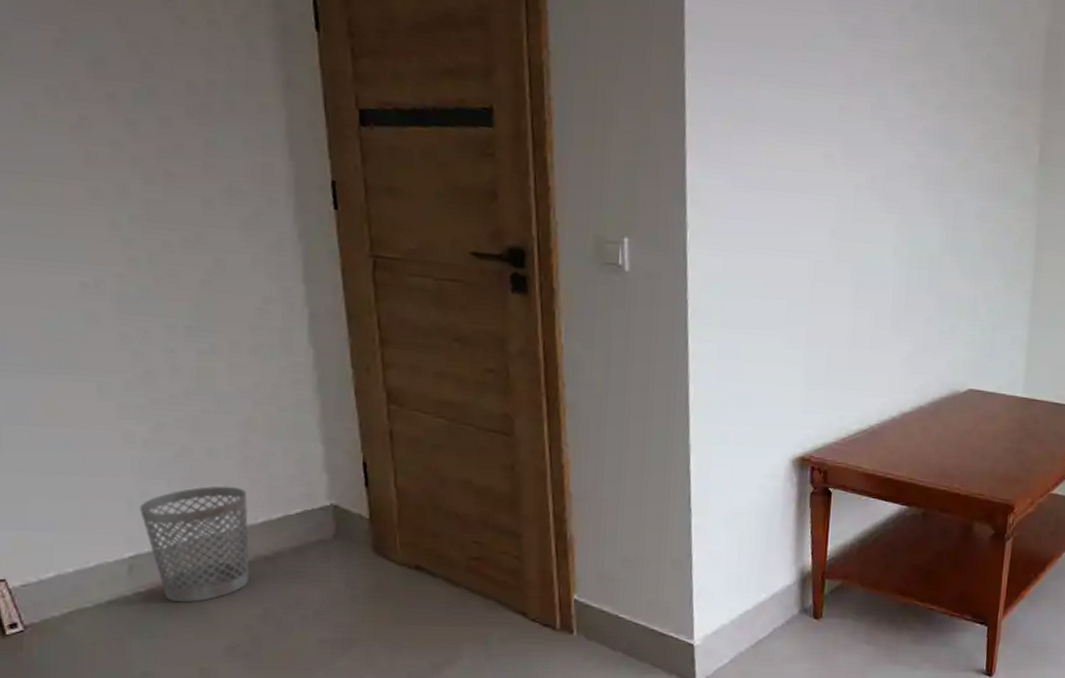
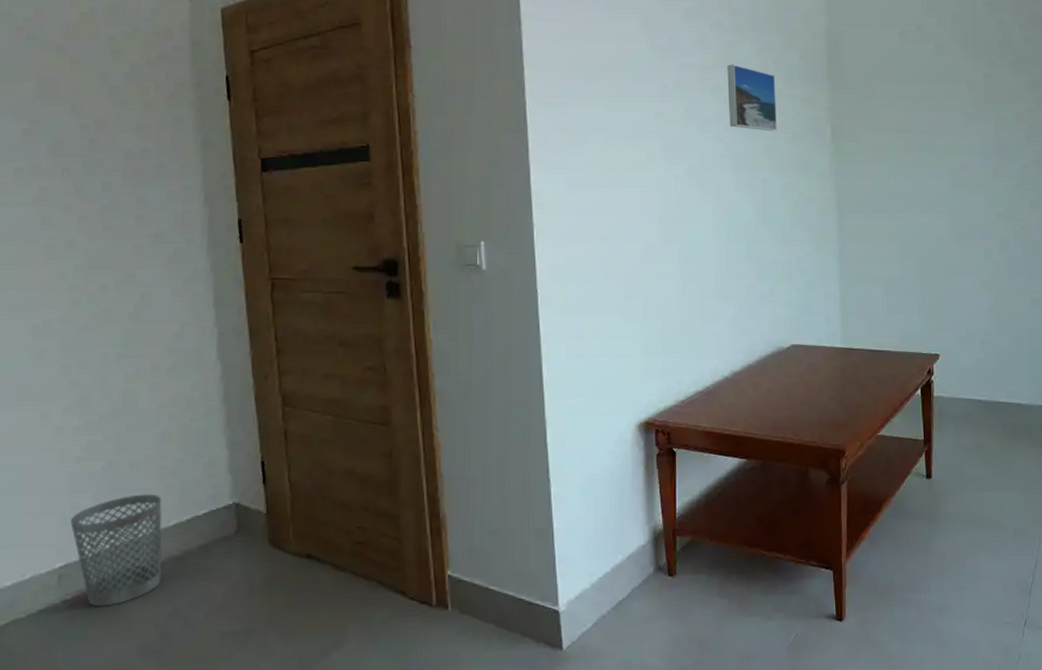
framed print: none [923,58,983,145] -> present [727,64,777,131]

